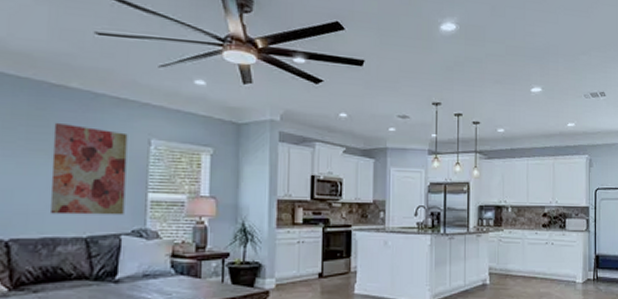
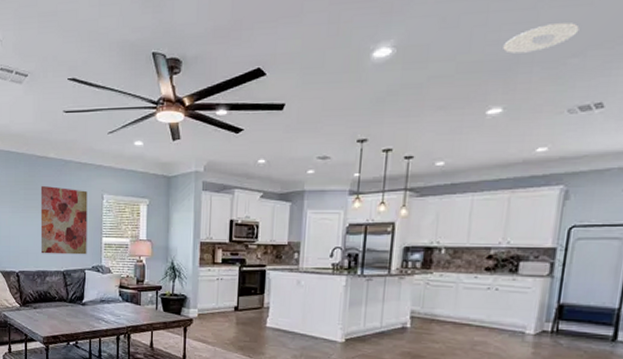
recessed light: none [537,27,584,46] -> present [503,23,580,54]

